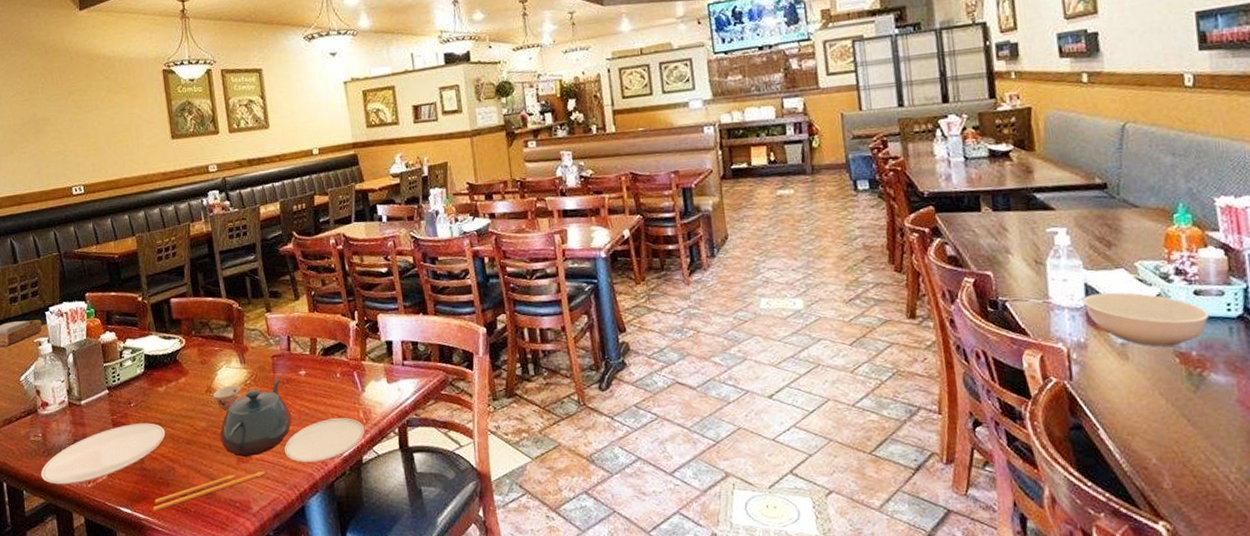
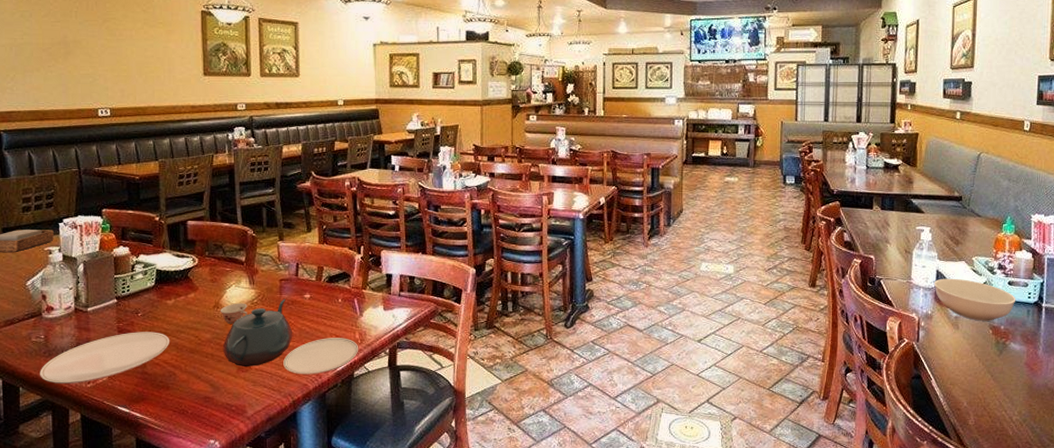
chopsticks: present [153,471,266,511] -> none [150,380,263,411]

